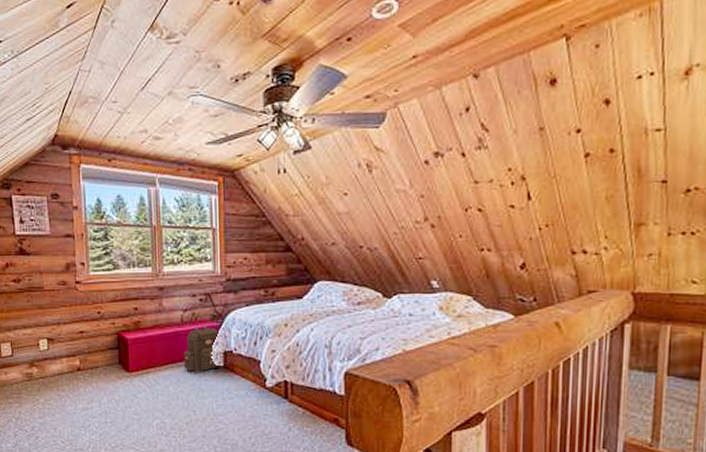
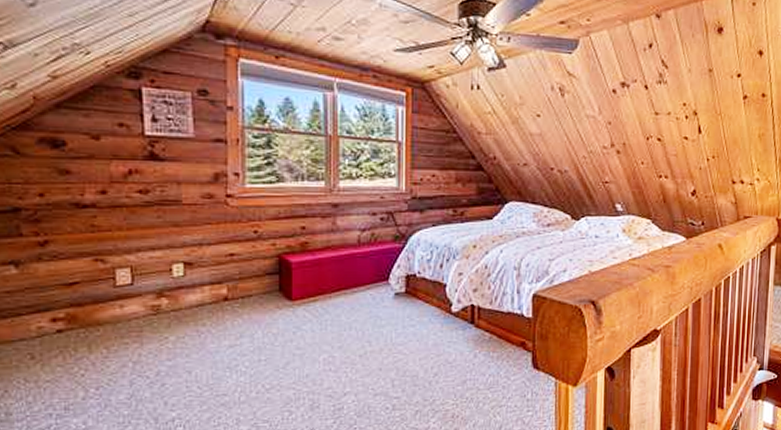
backpack: present [183,326,224,373] -> none [358,247,405,300]

